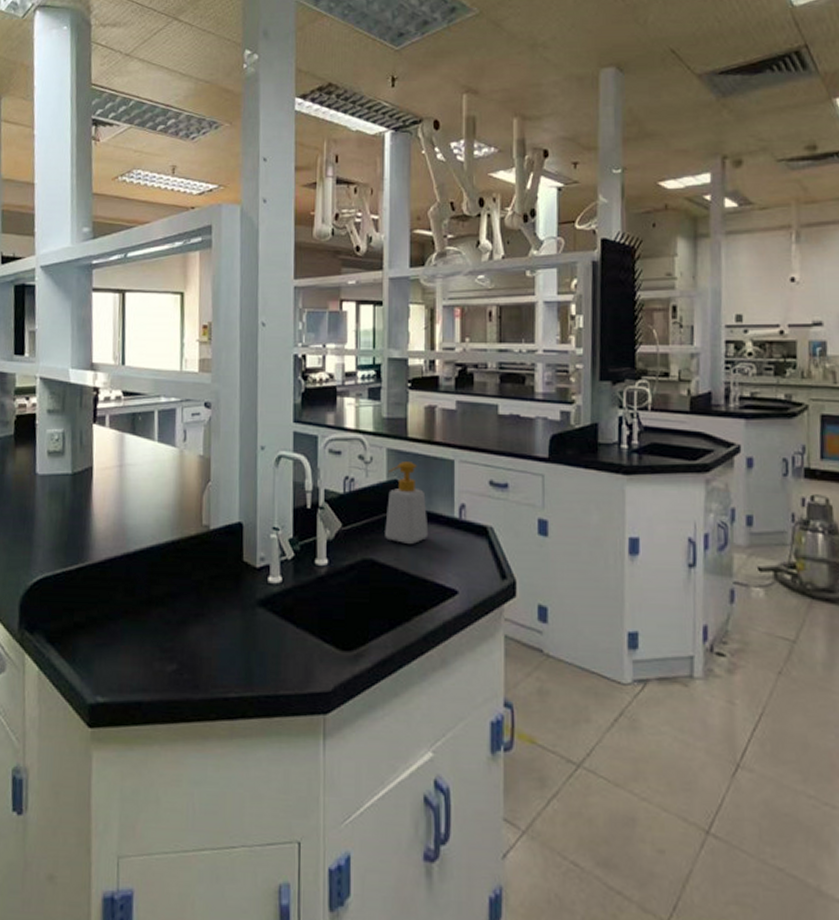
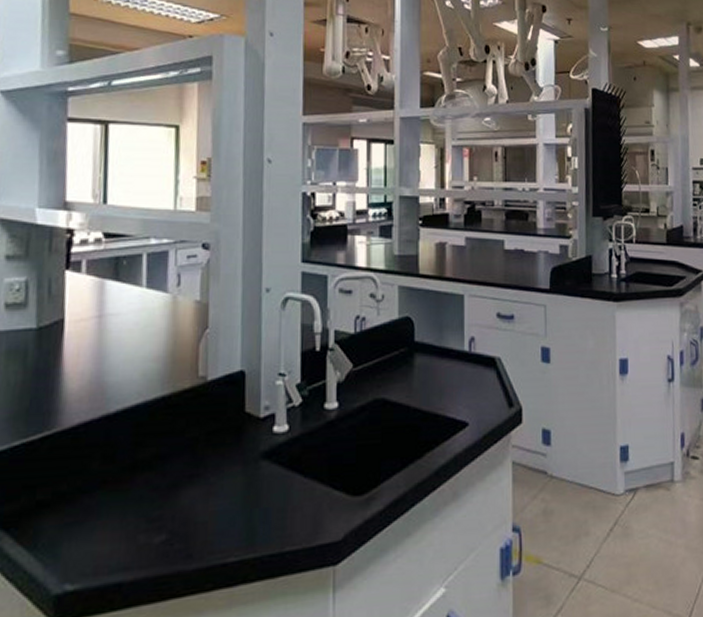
soap bottle: present [385,462,429,545] -> none [397,298,440,381]

